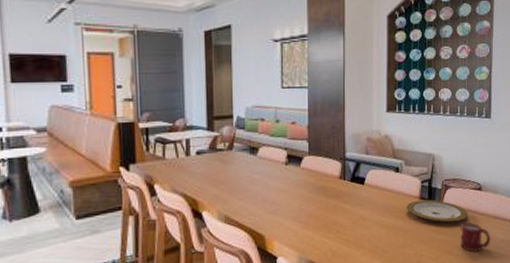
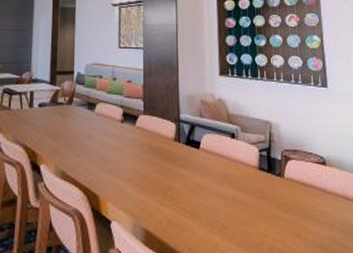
plate: present [407,199,469,223] -> none [245,171,314,199]
cup: present [460,222,490,252] -> none [306,200,342,237]

